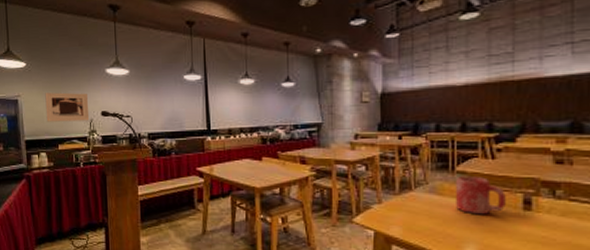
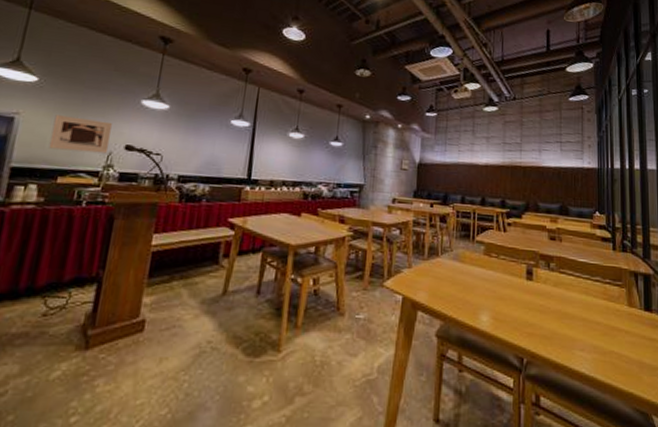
vase: present [455,175,506,215] -> none [474,245,514,283]

